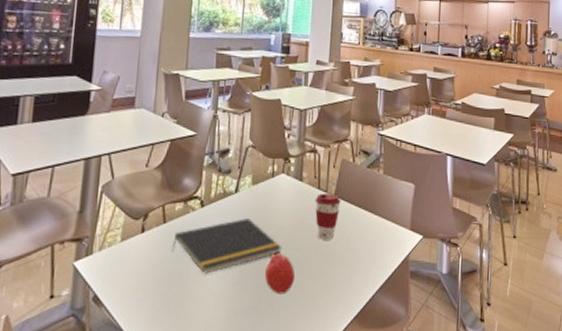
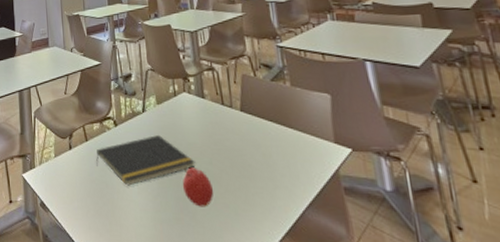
coffee cup: present [314,193,341,240] -> none [220,109,249,154]

